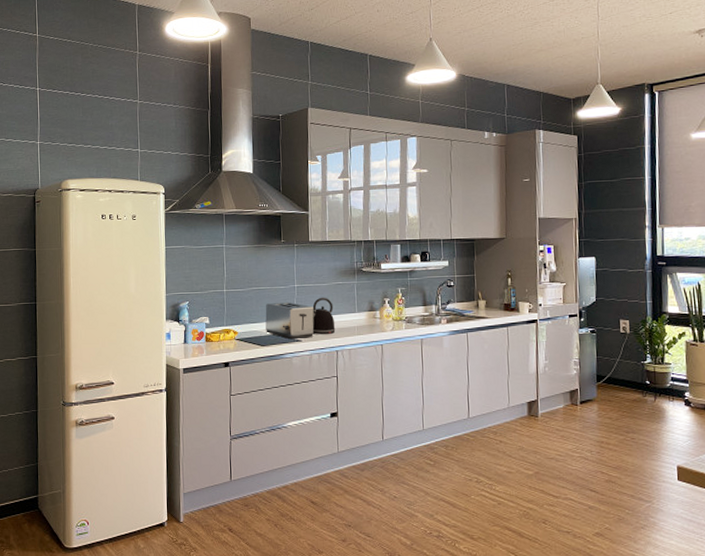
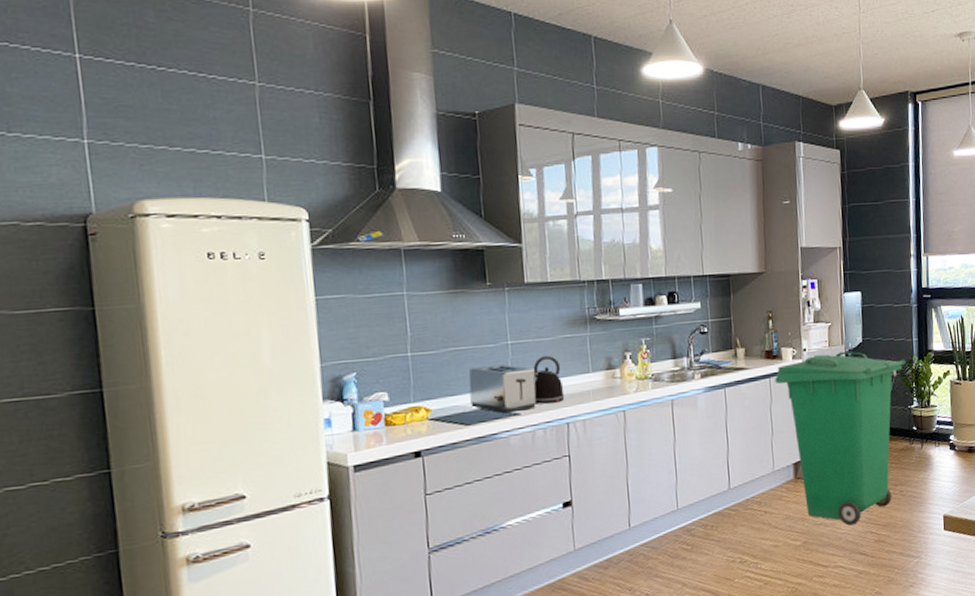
recycling bin: none [512,308,639,463] -> present [775,351,906,526]

